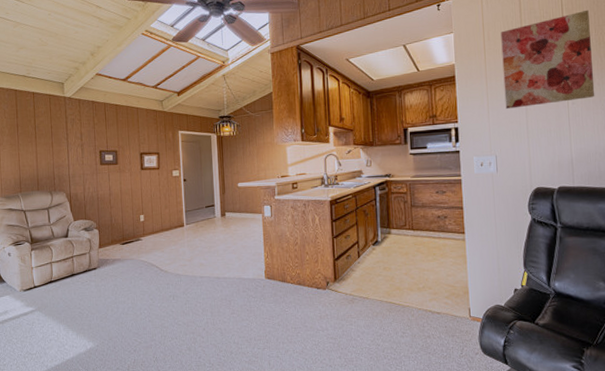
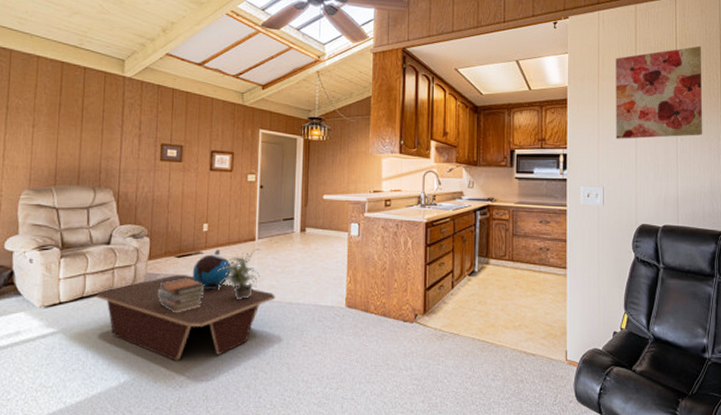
coffee table: none [62,259,205,330] -> present [96,275,275,360]
book stack: none [109,261,146,291] -> present [157,278,205,314]
decorative globe: none [135,235,165,270] -> present [192,249,230,290]
potted plant: none [154,232,191,276] -> present [216,248,260,299]

